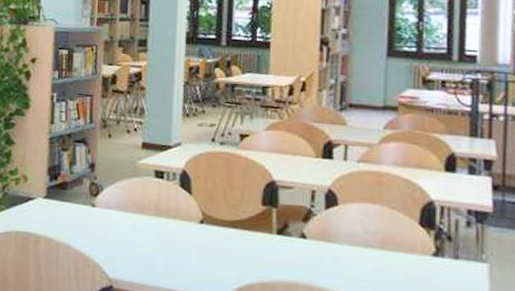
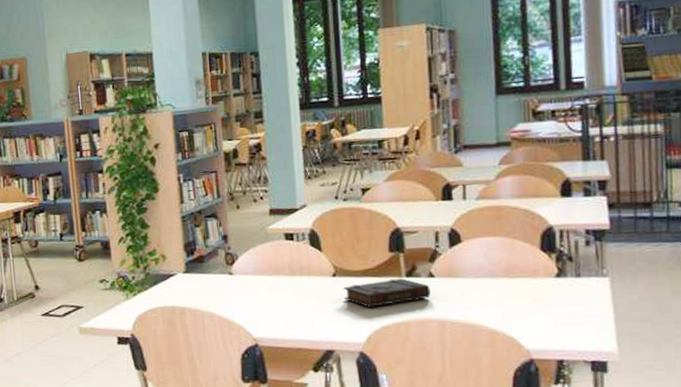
book: none [209,234,301,263] -> present [343,278,431,307]

